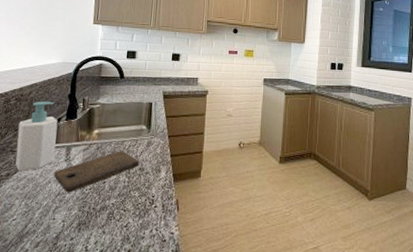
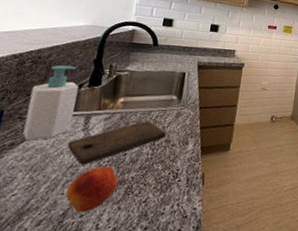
fruit: none [57,193,101,236] -> present [65,166,119,213]

